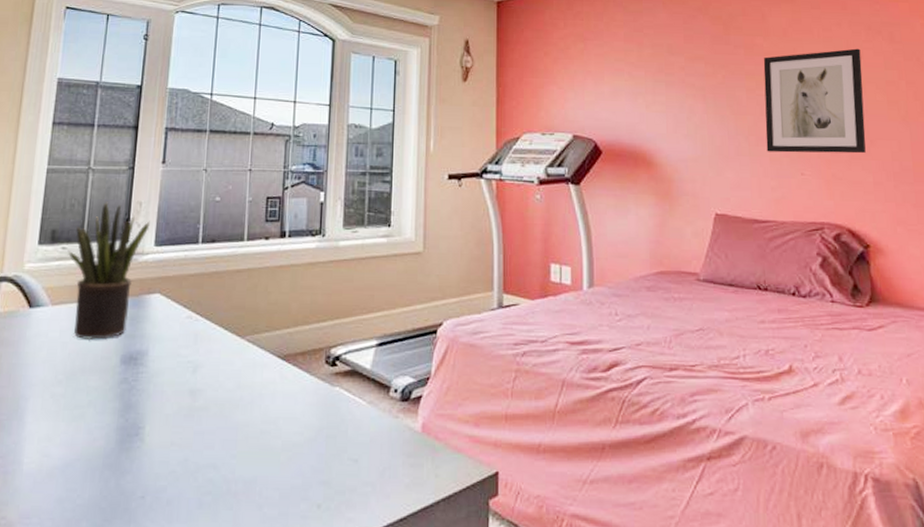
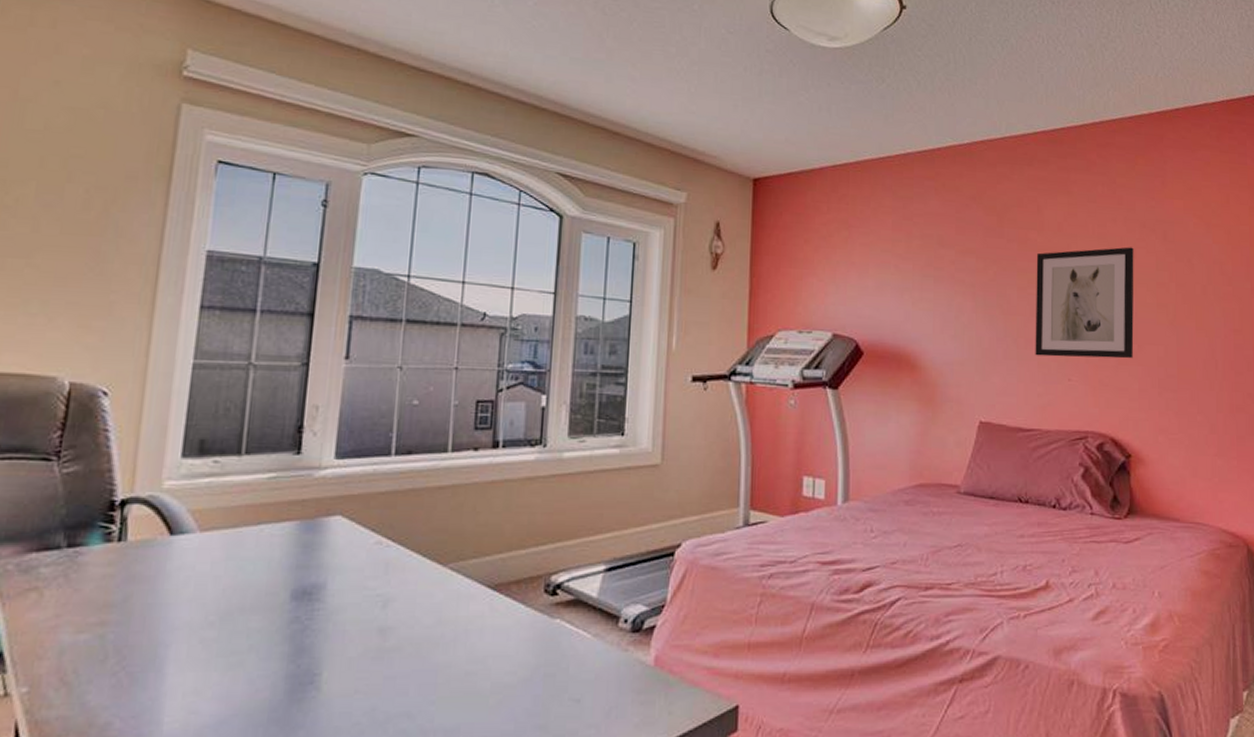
potted plant: present [68,202,150,340] -> none [222,405,329,572]

